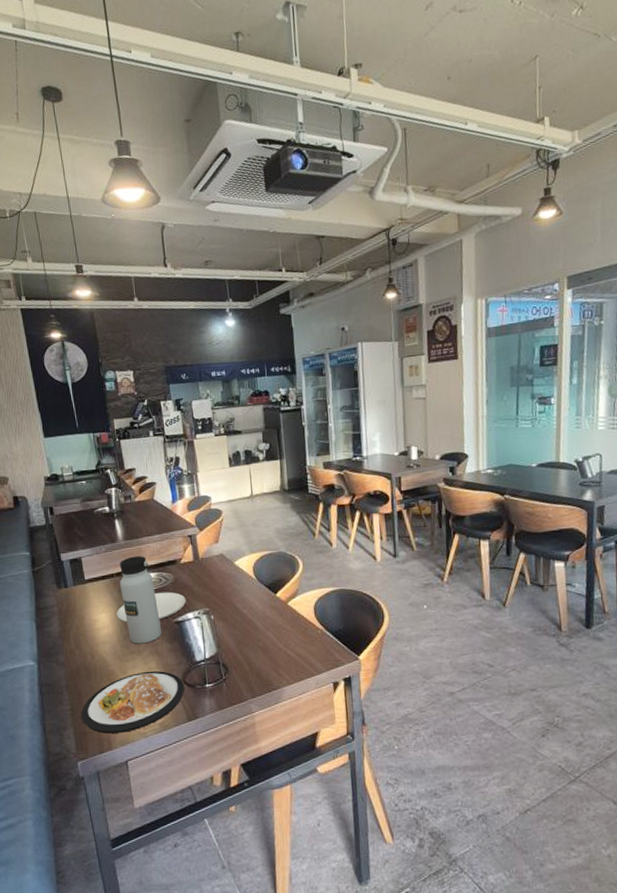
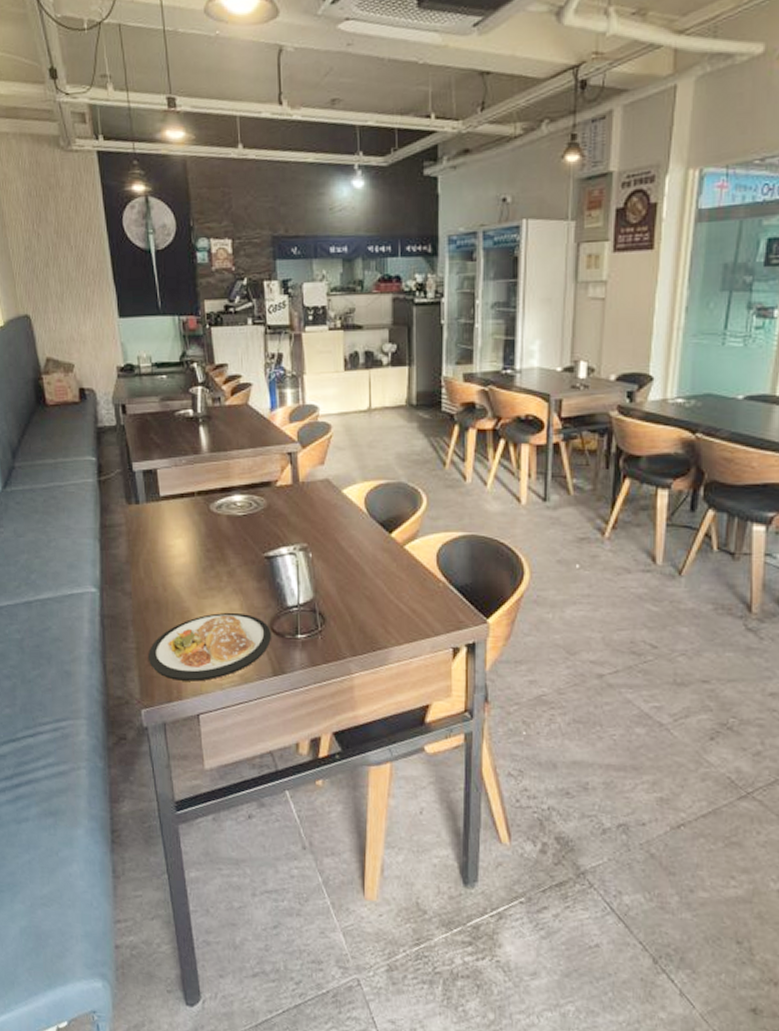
plate: present [117,592,186,623] -> none [196,519,280,553]
water bottle: present [119,555,162,644] -> none [200,473,249,580]

